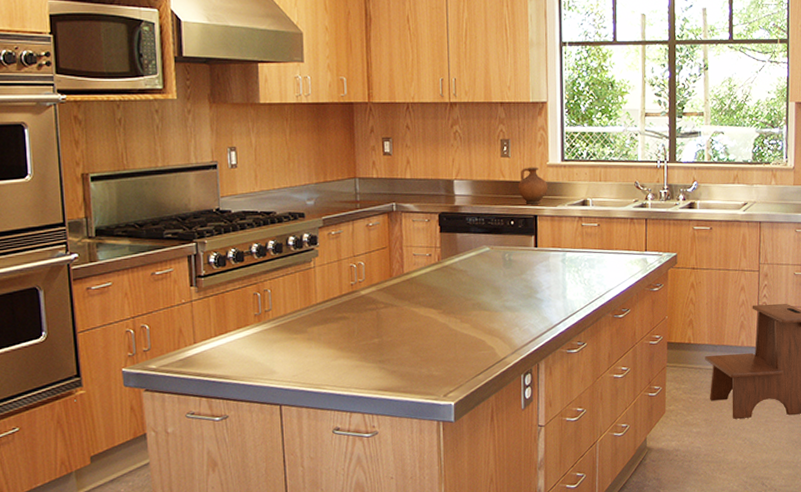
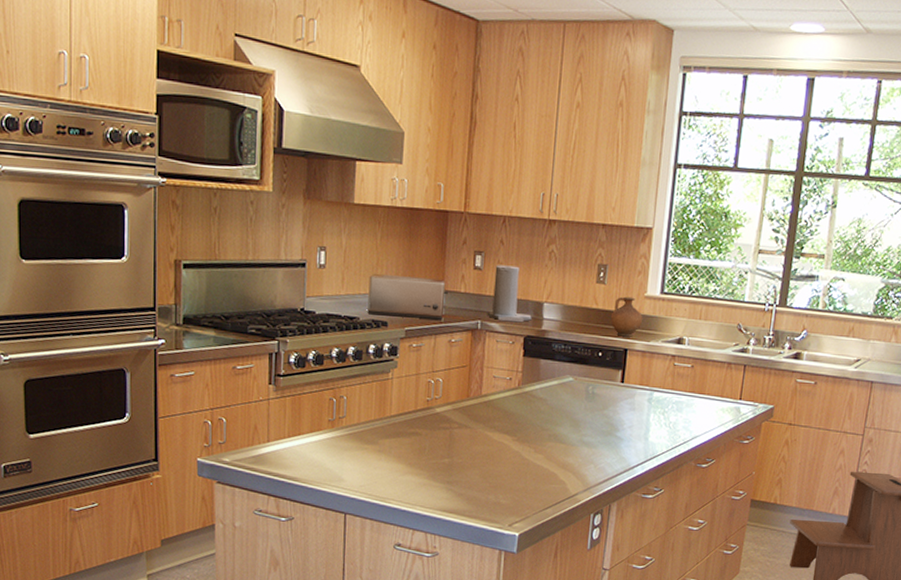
toaster: none [282,167,361,208] -> present [367,273,448,321]
paper towel: none [401,148,444,202] -> present [487,265,532,323]

